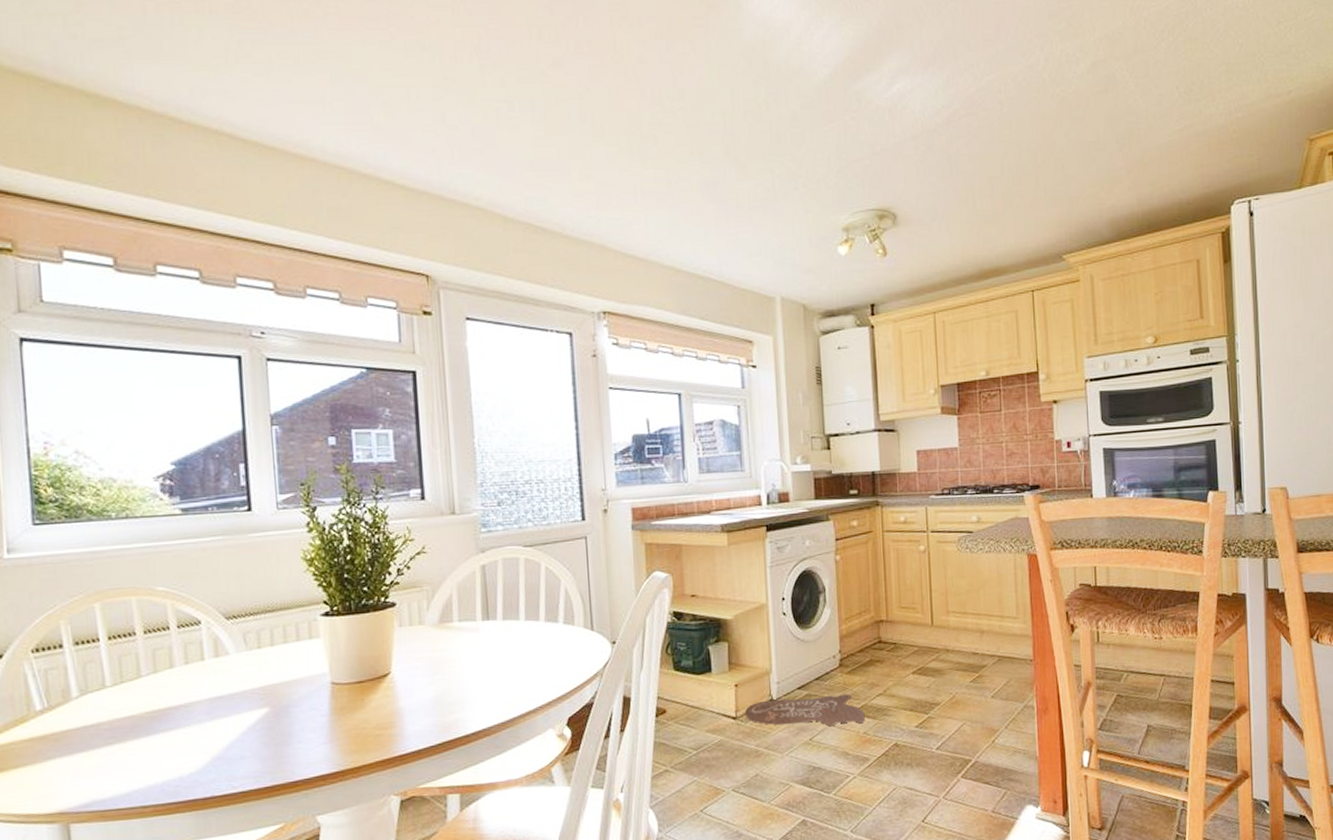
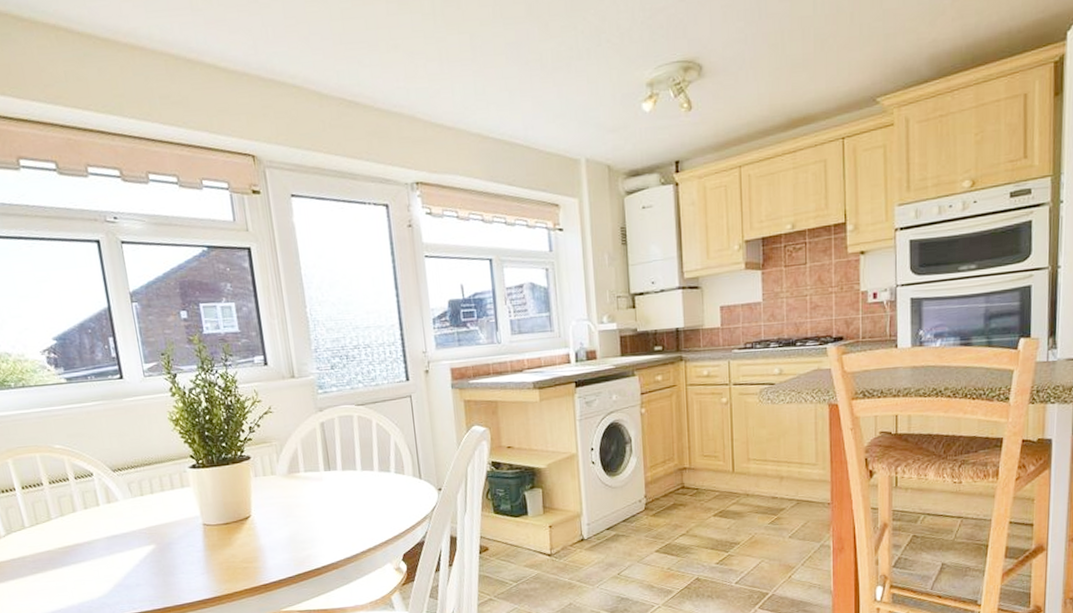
doormat: present [745,695,865,727] -> none [559,535,669,563]

